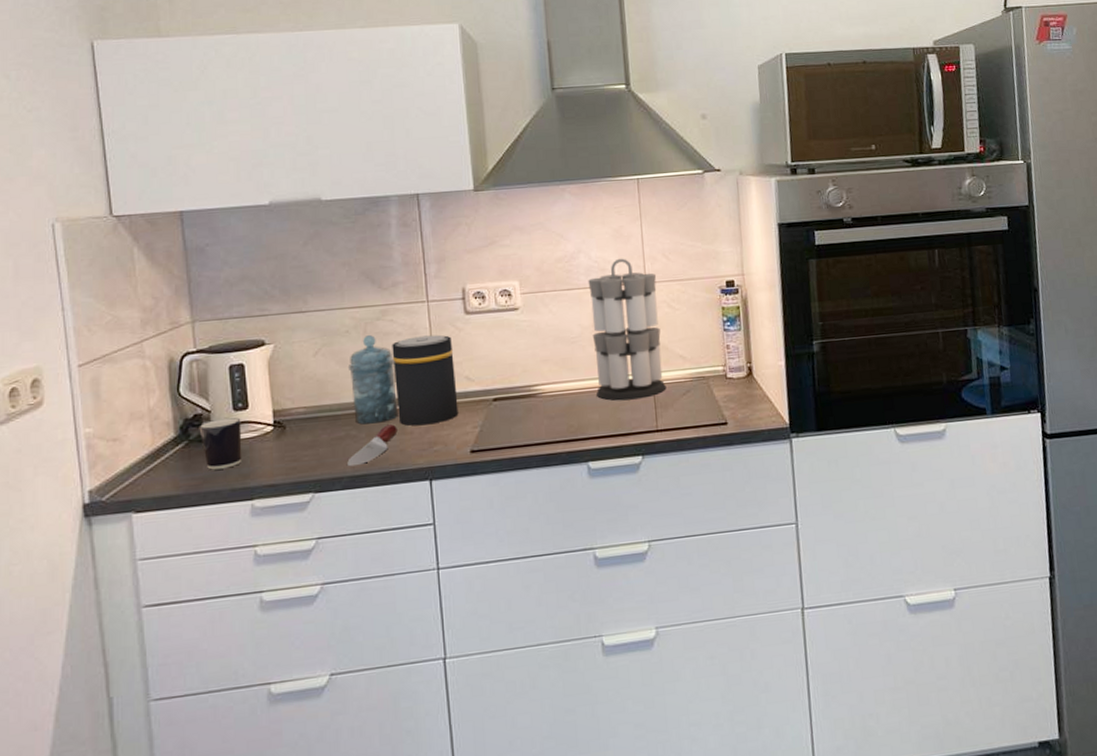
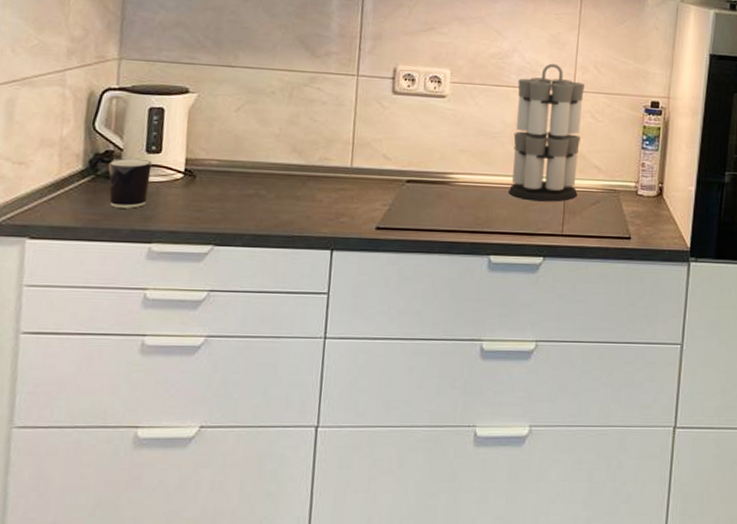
canister: present [347,334,398,425] -> none [267,98,316,187]
kitchen knife: present [347,424,398,467] -> none [252,190,307,226]
cylinder: present [392,334,459,426] -> none [310,108,375,196]

